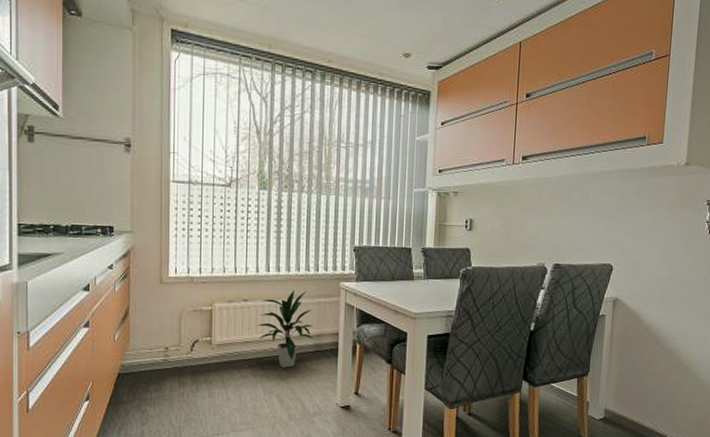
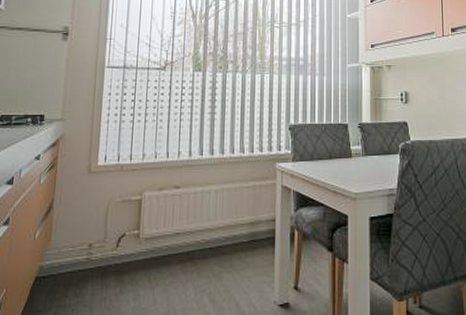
indoor plant: present [257,290,314,368] -> none [188,174,249,262]

